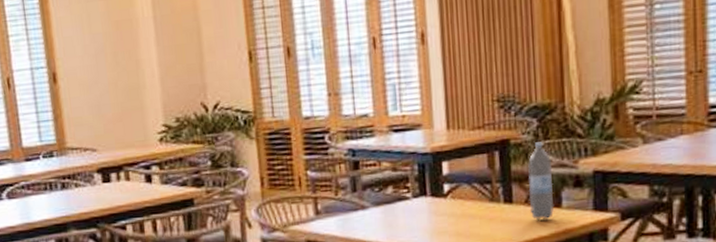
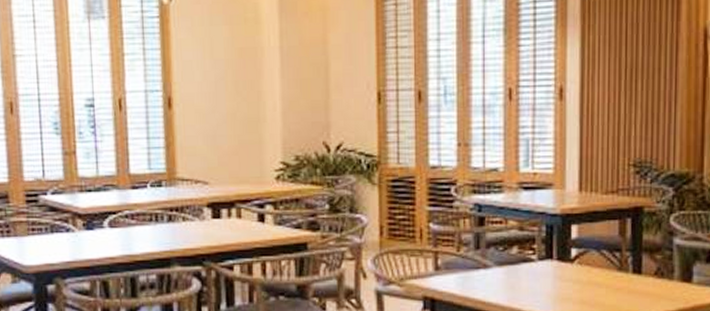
water bottle: present [528,142,555,220] -> none [658,212,686,293]

